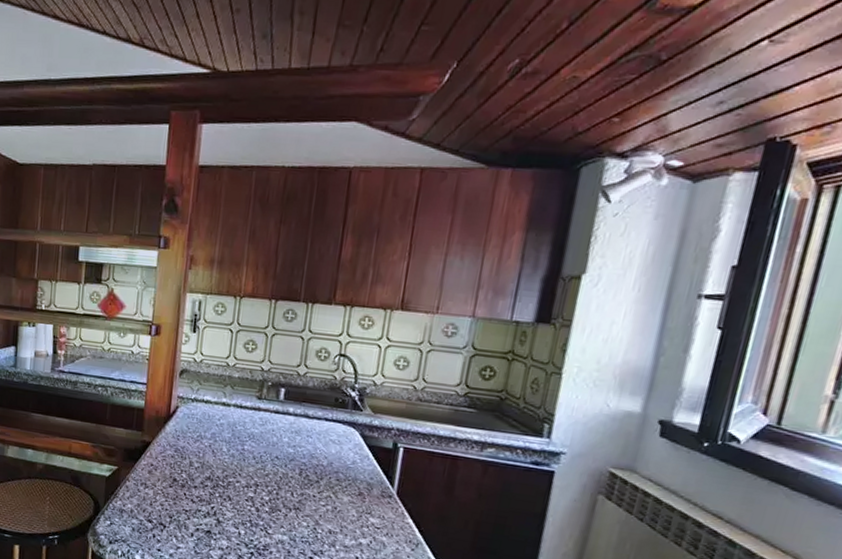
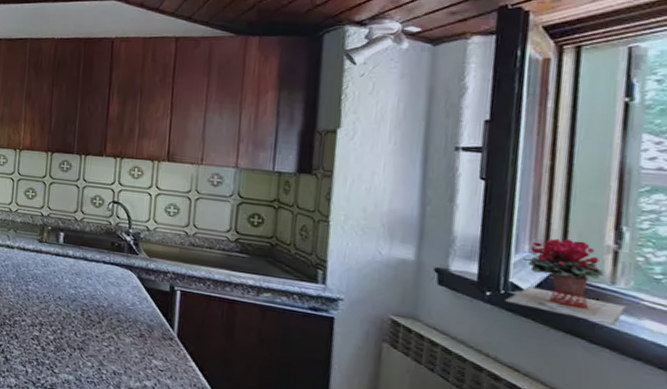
potted flower: none [721,388,832,472] -> present [505,238,627,325]

